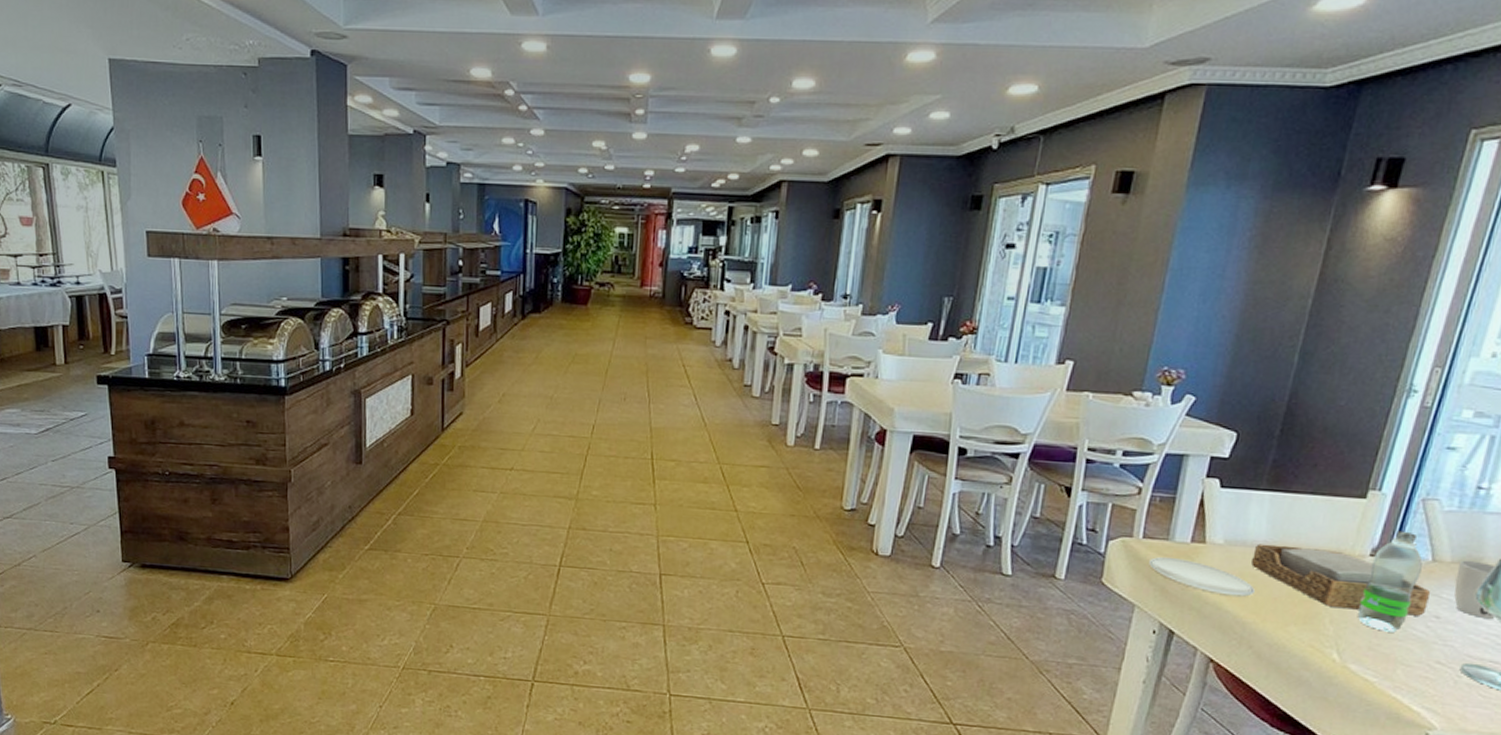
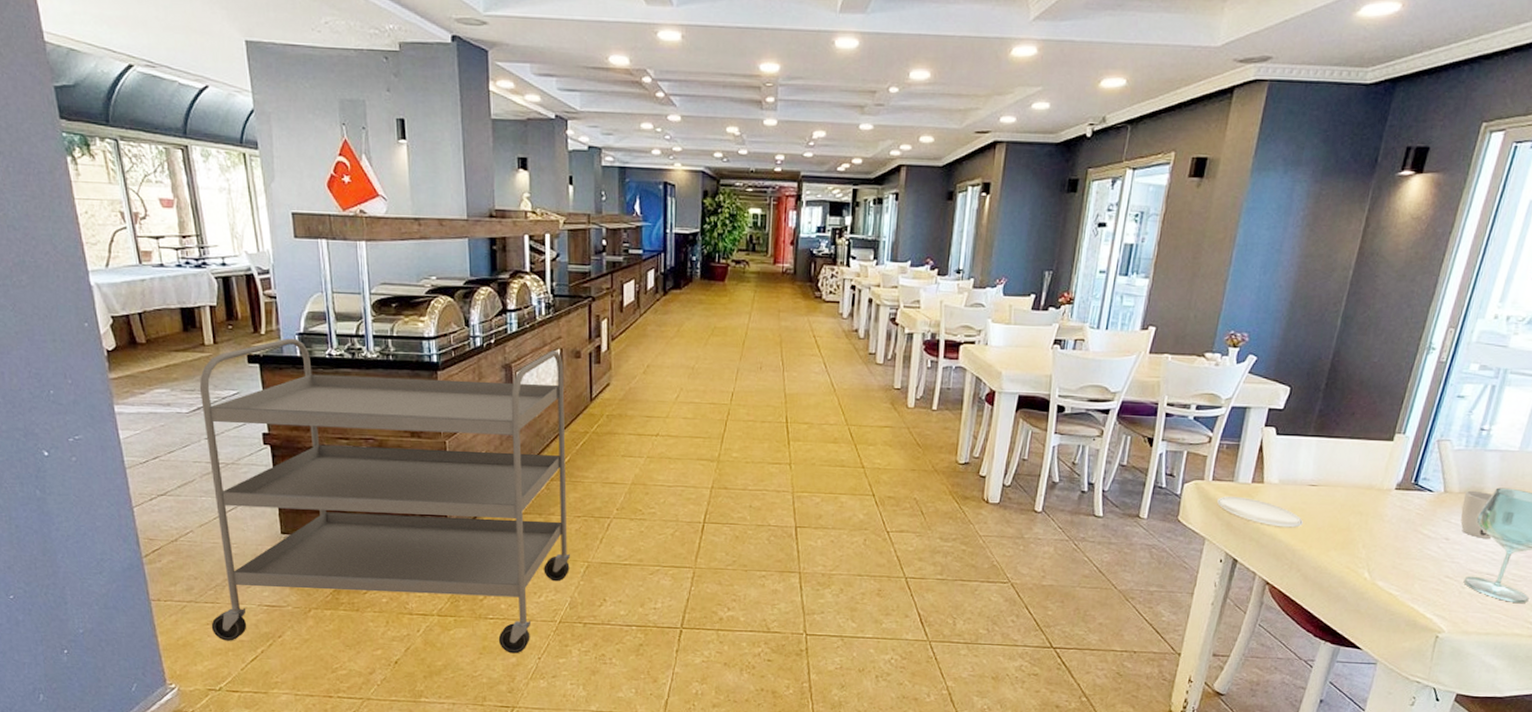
utility cart: none [49,359,416,701] -> present [199,338,570,654]
napkin holder: present [1251,543,1431,616] -> none [1301,482,1443,539]
bottle: present [1357,530,1423,632] -> none [1384,467,1437,553]

